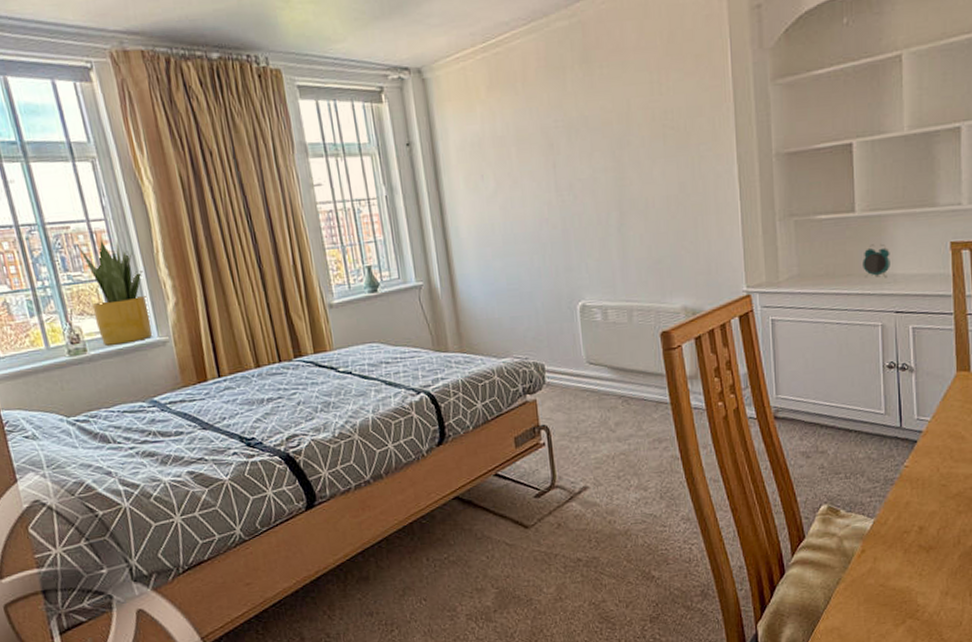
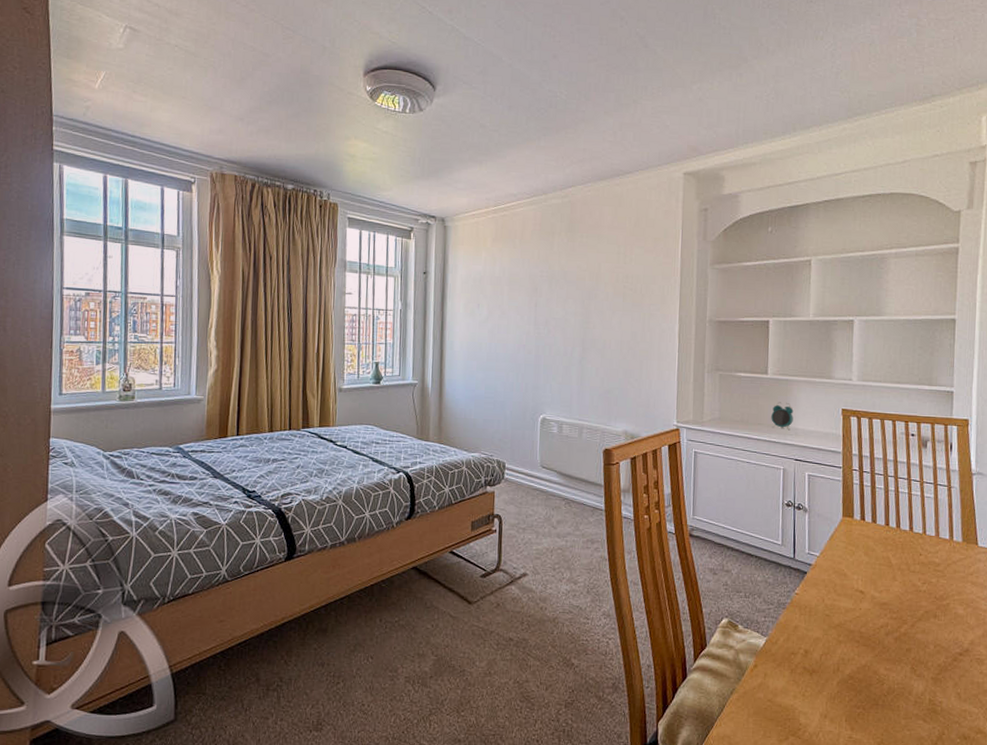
planter: present [75,236,152,346] -> none [147,309,195,397]

